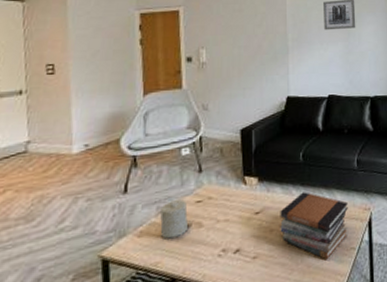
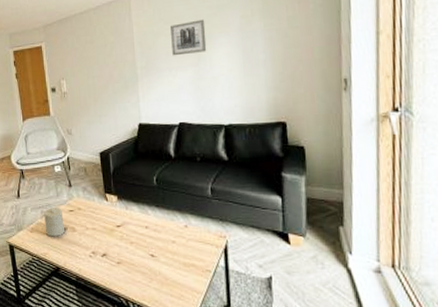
book stack: present [280,192,348,260] -> none [138,213,203,277]

